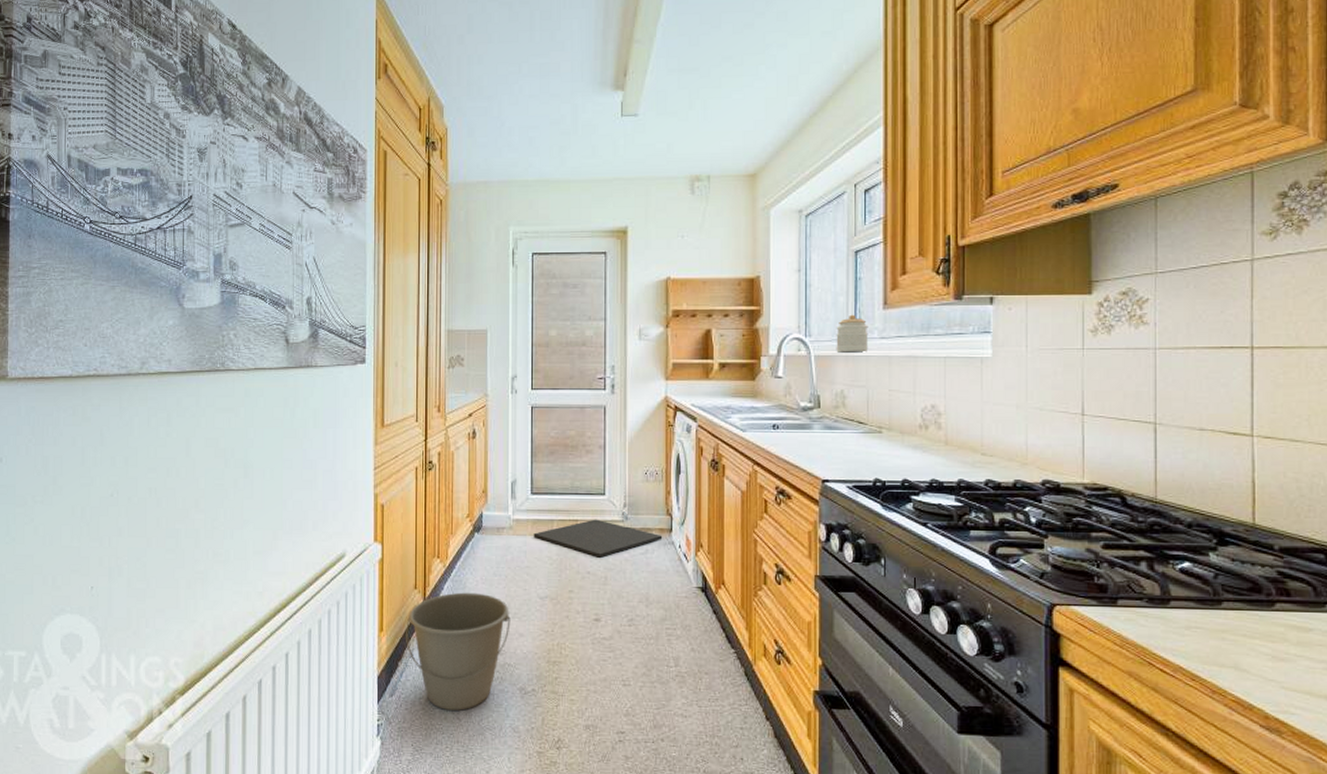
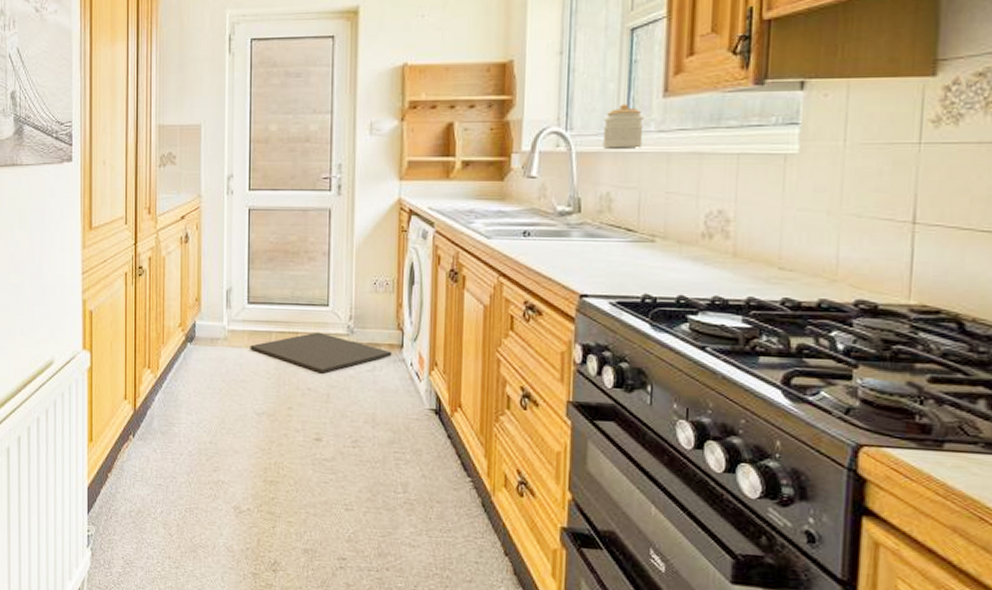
bucket: present [406,592,511,711] -> none [116,405,225,526]

